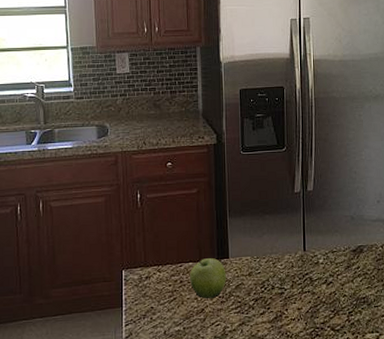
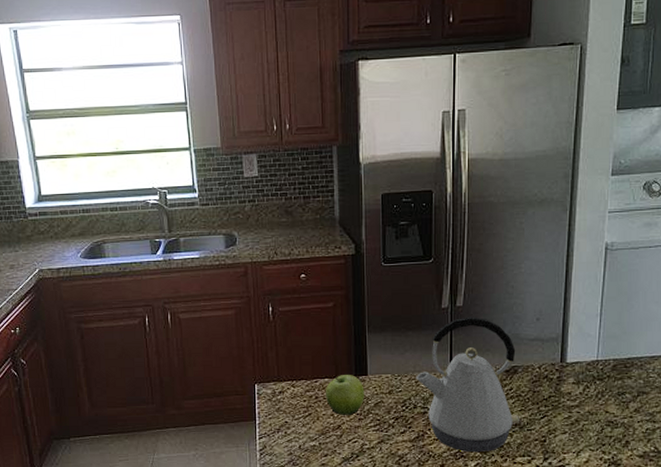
kettle: none [273,200,368,331] -> present [416,316,520,453]

